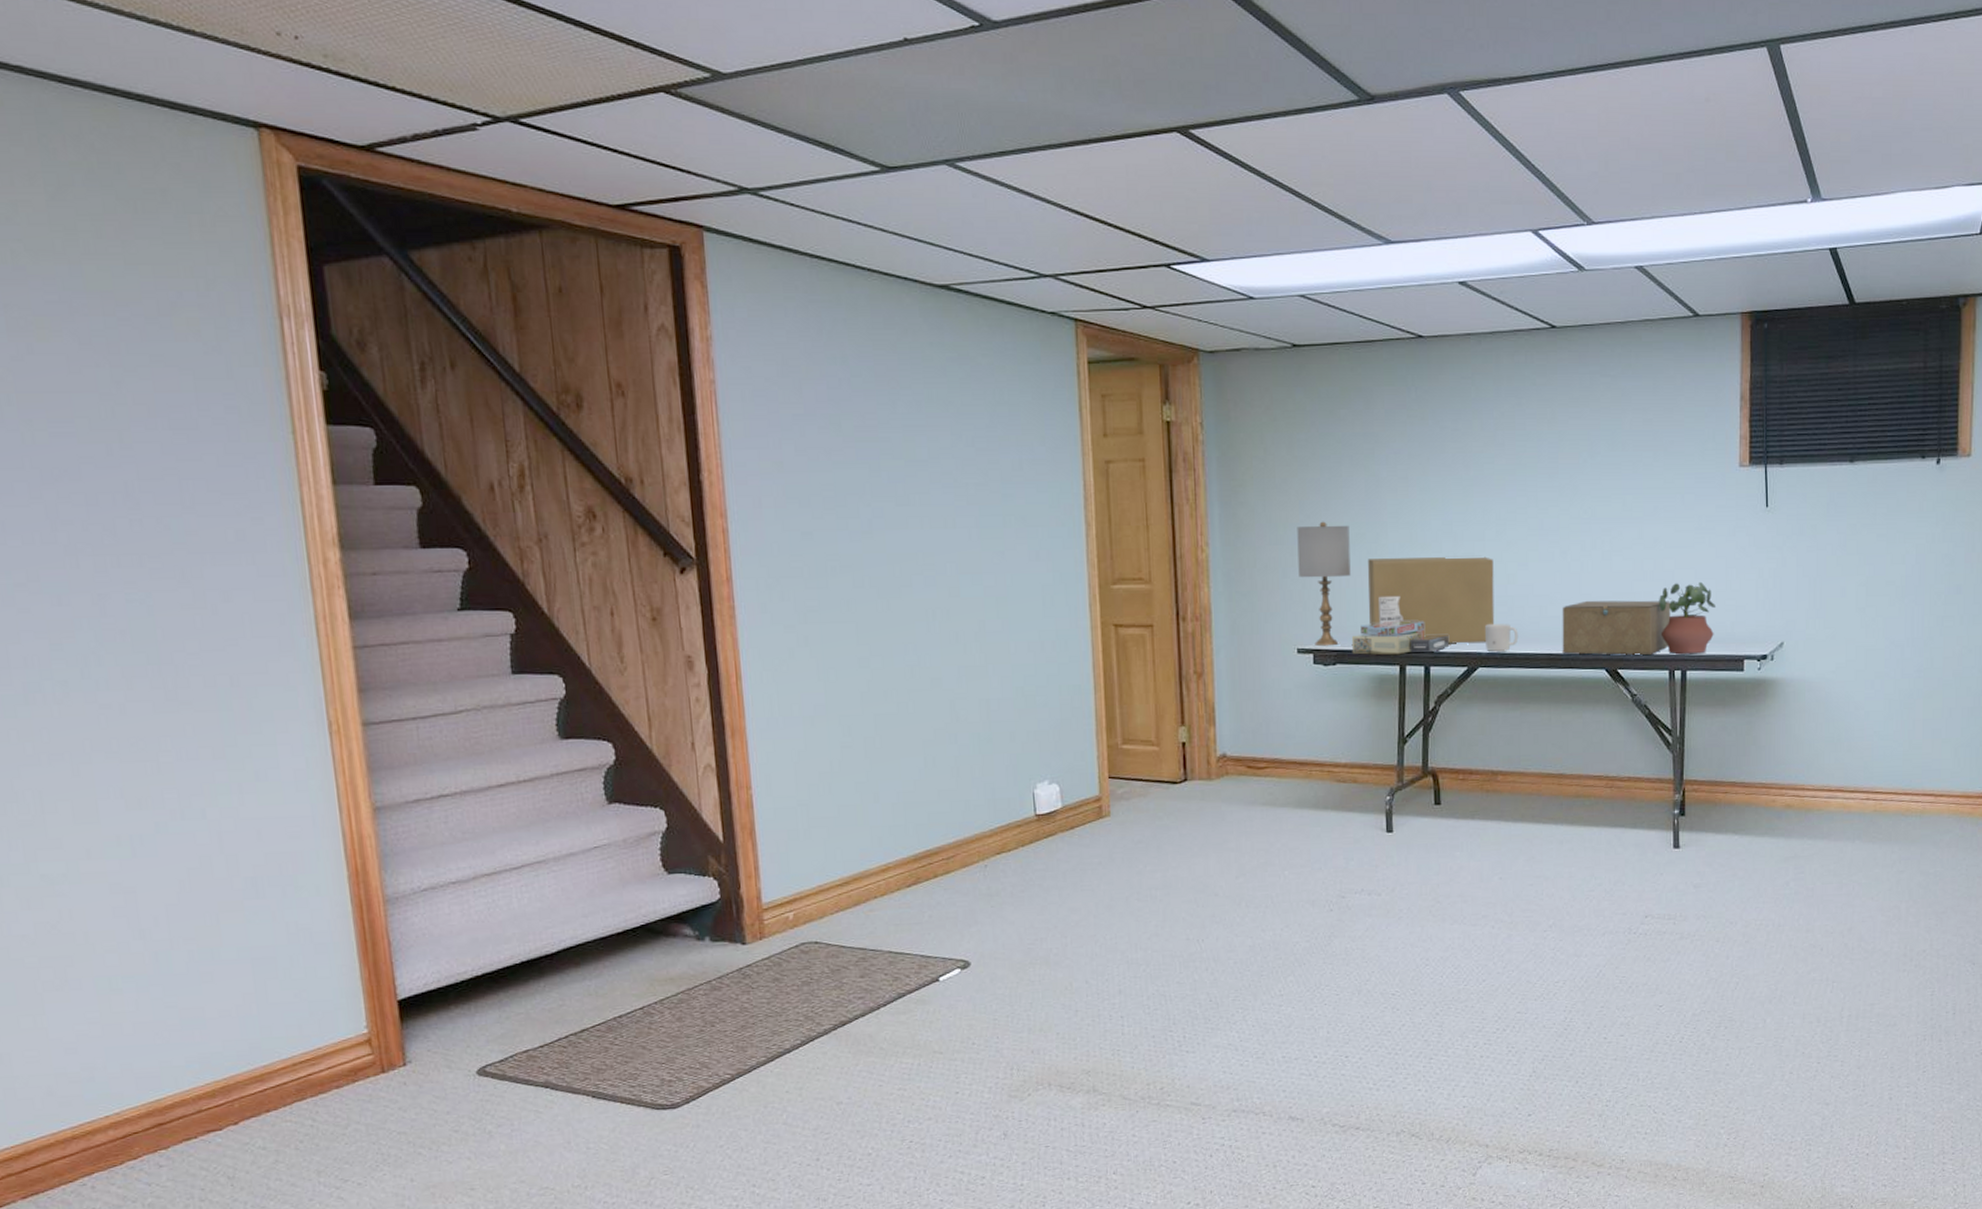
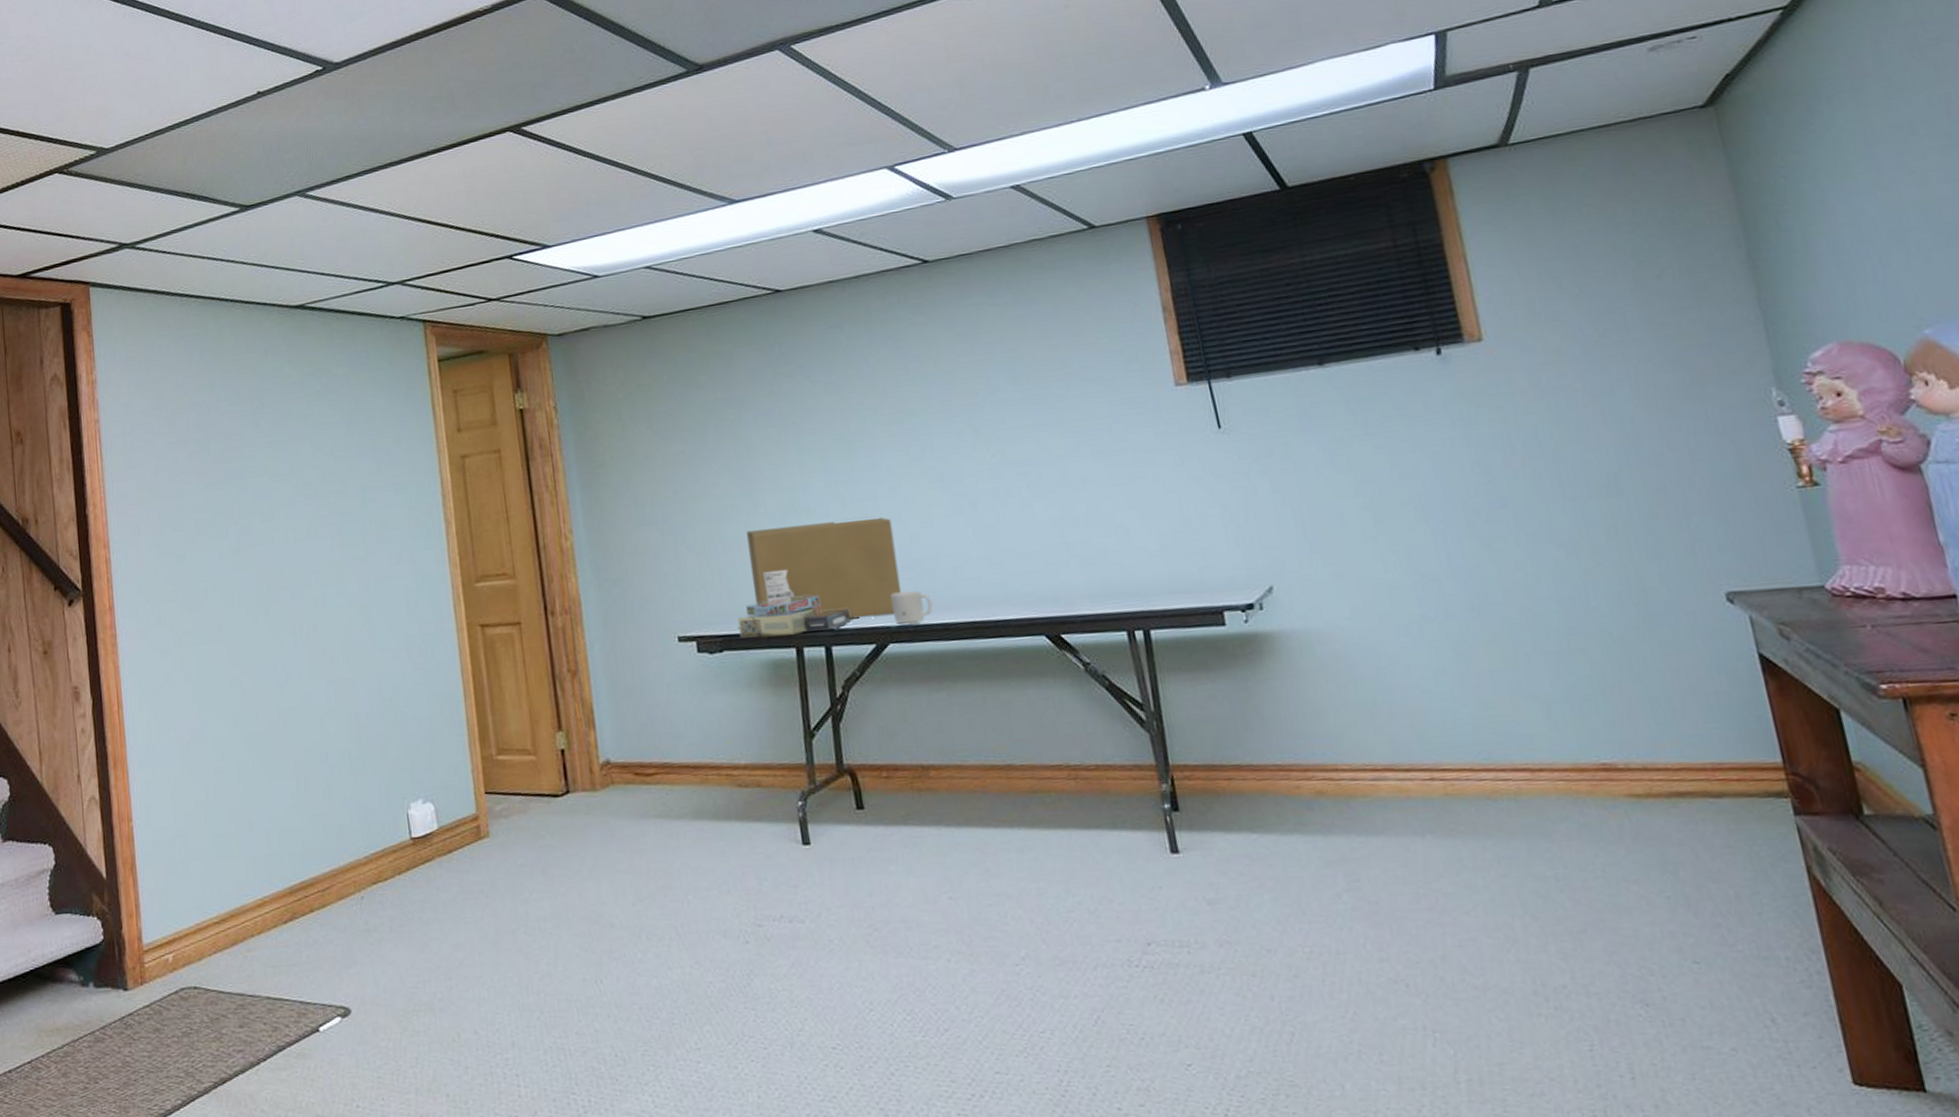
lamp: present [1297,521,1351,647] -> none [665,495,729,633]
decorative box: present [1562,600,1671,656] -> none [980,548,1121,621]
potted plant: present [1659,581,1717,654] -> none [1099,522,1179,611]

